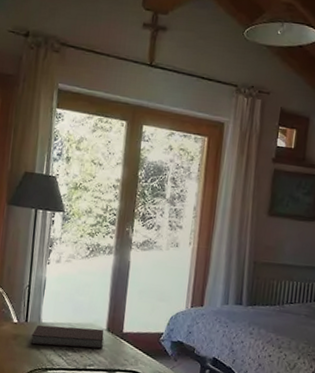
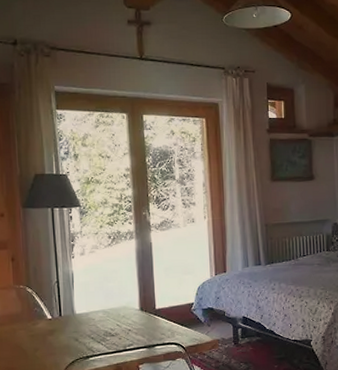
notebook: present [30,324,104,349] -> none [67,310,139,336]

